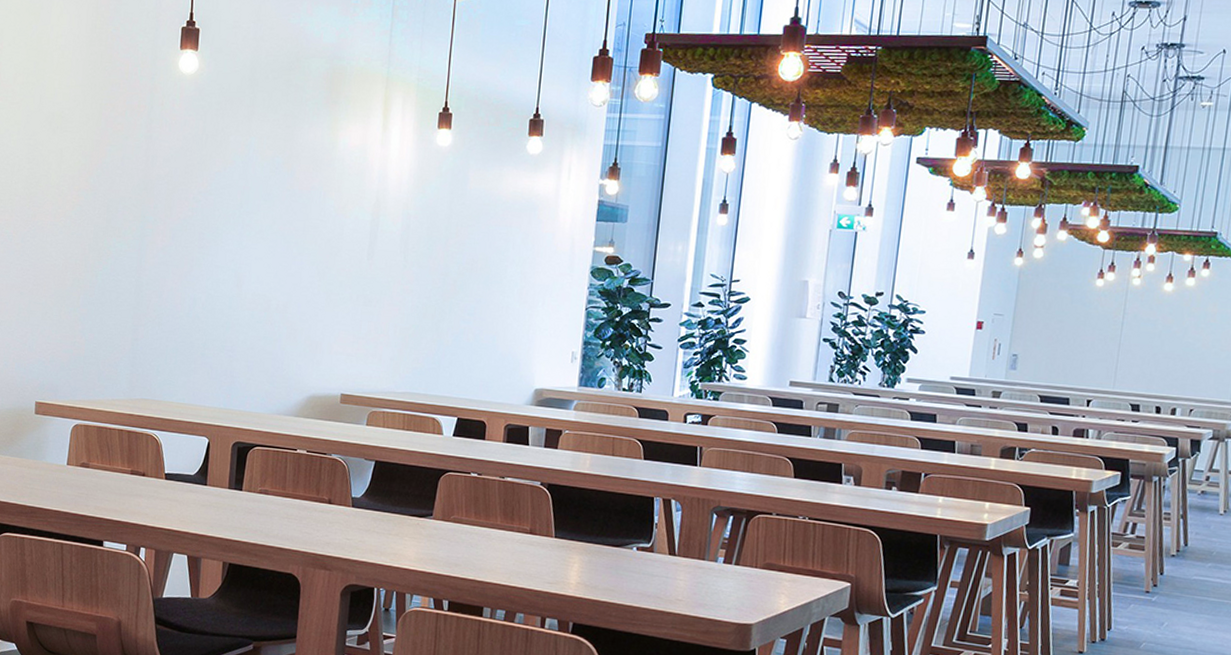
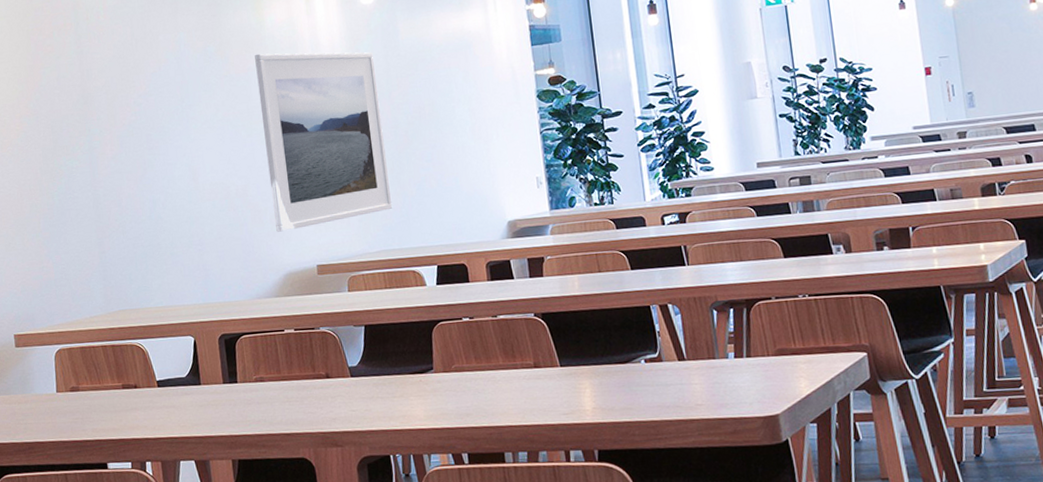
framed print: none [308,174,438,355] -> present [255,52,393,232]

